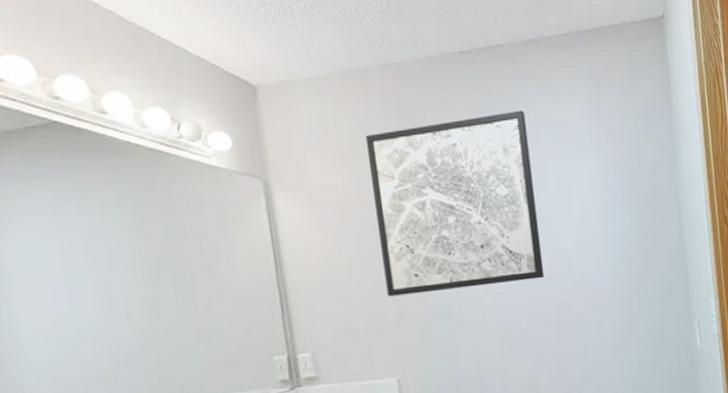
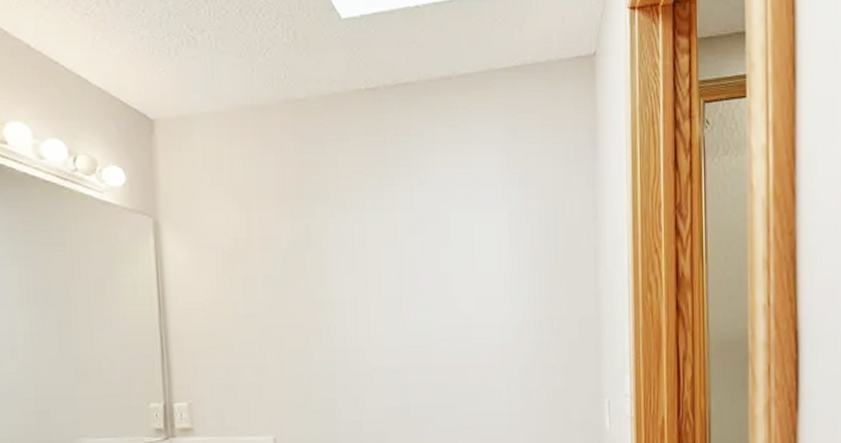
wall art: present [365,110,545,297] -> none [259,154,440,349]

